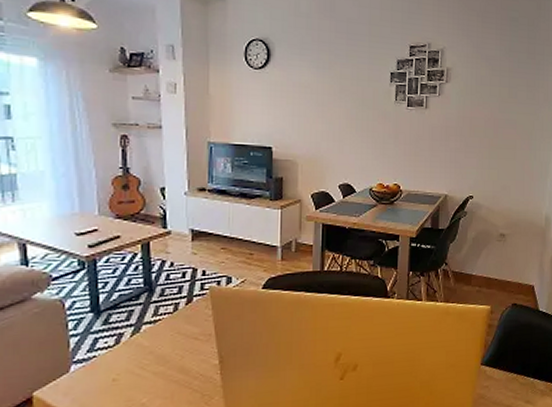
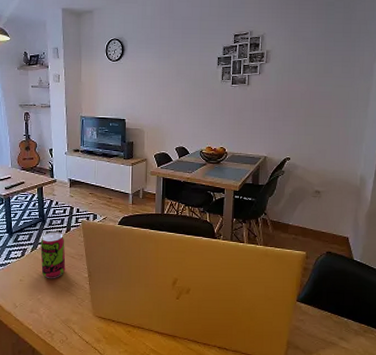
beverage can: none [146,304,186,373] -> present [40,231,66,279]

